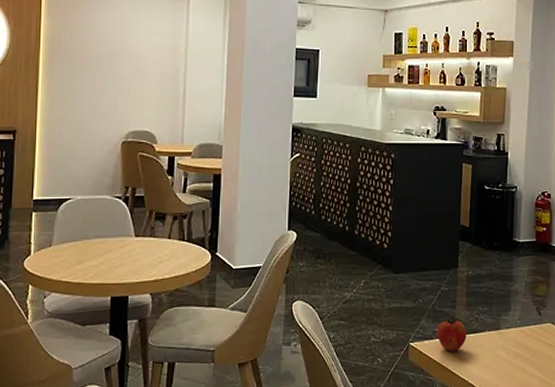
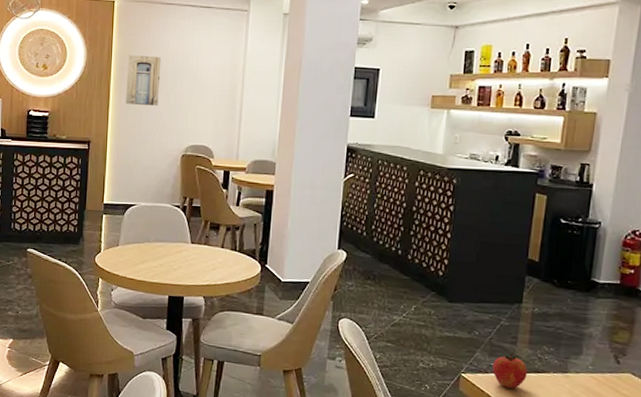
wall art: none [57,36,97,90] -> present [126,55,162,105]

